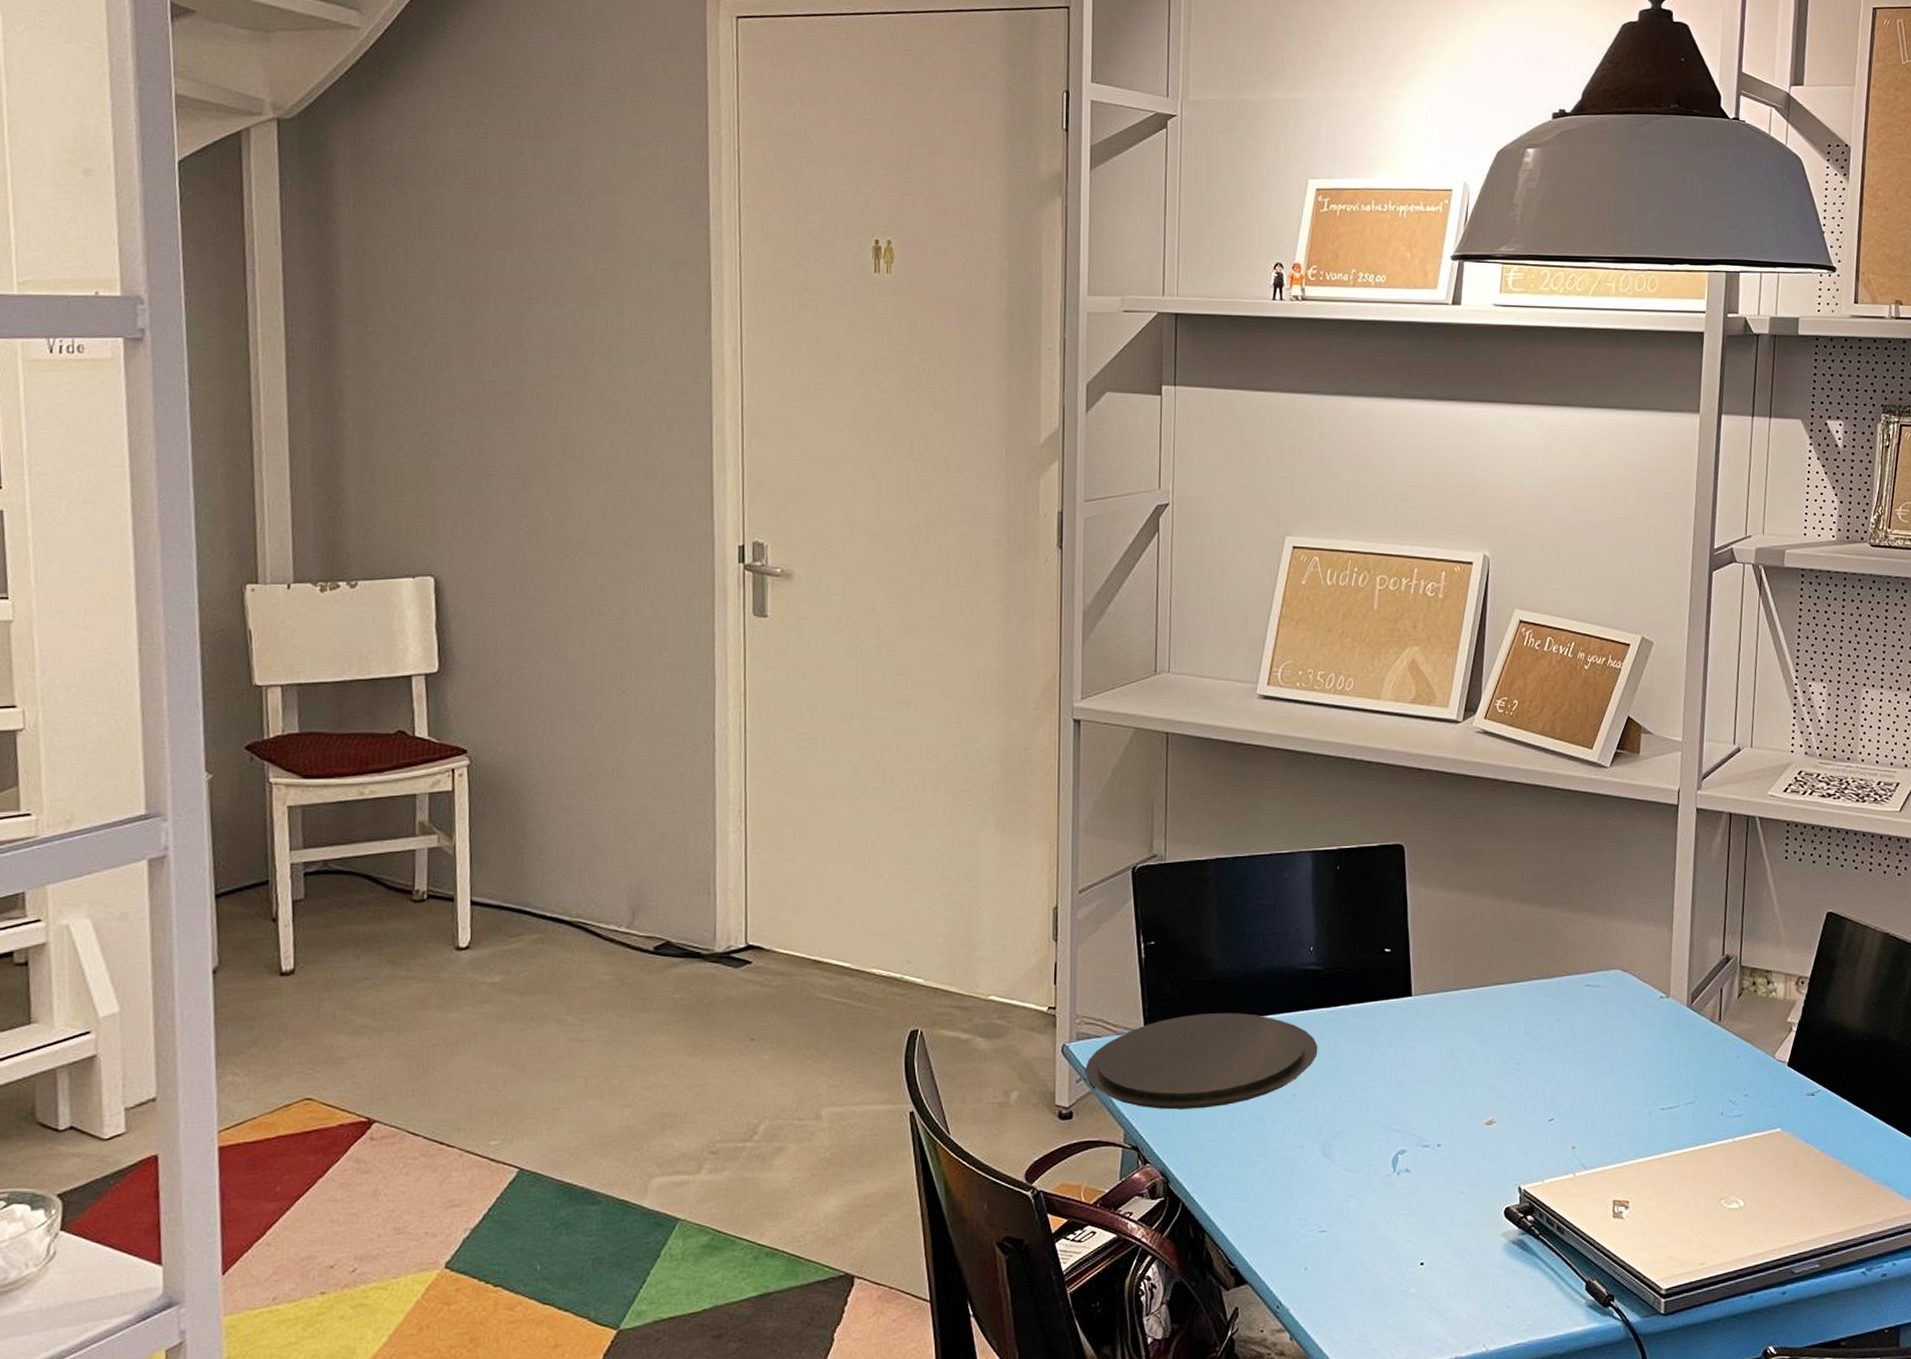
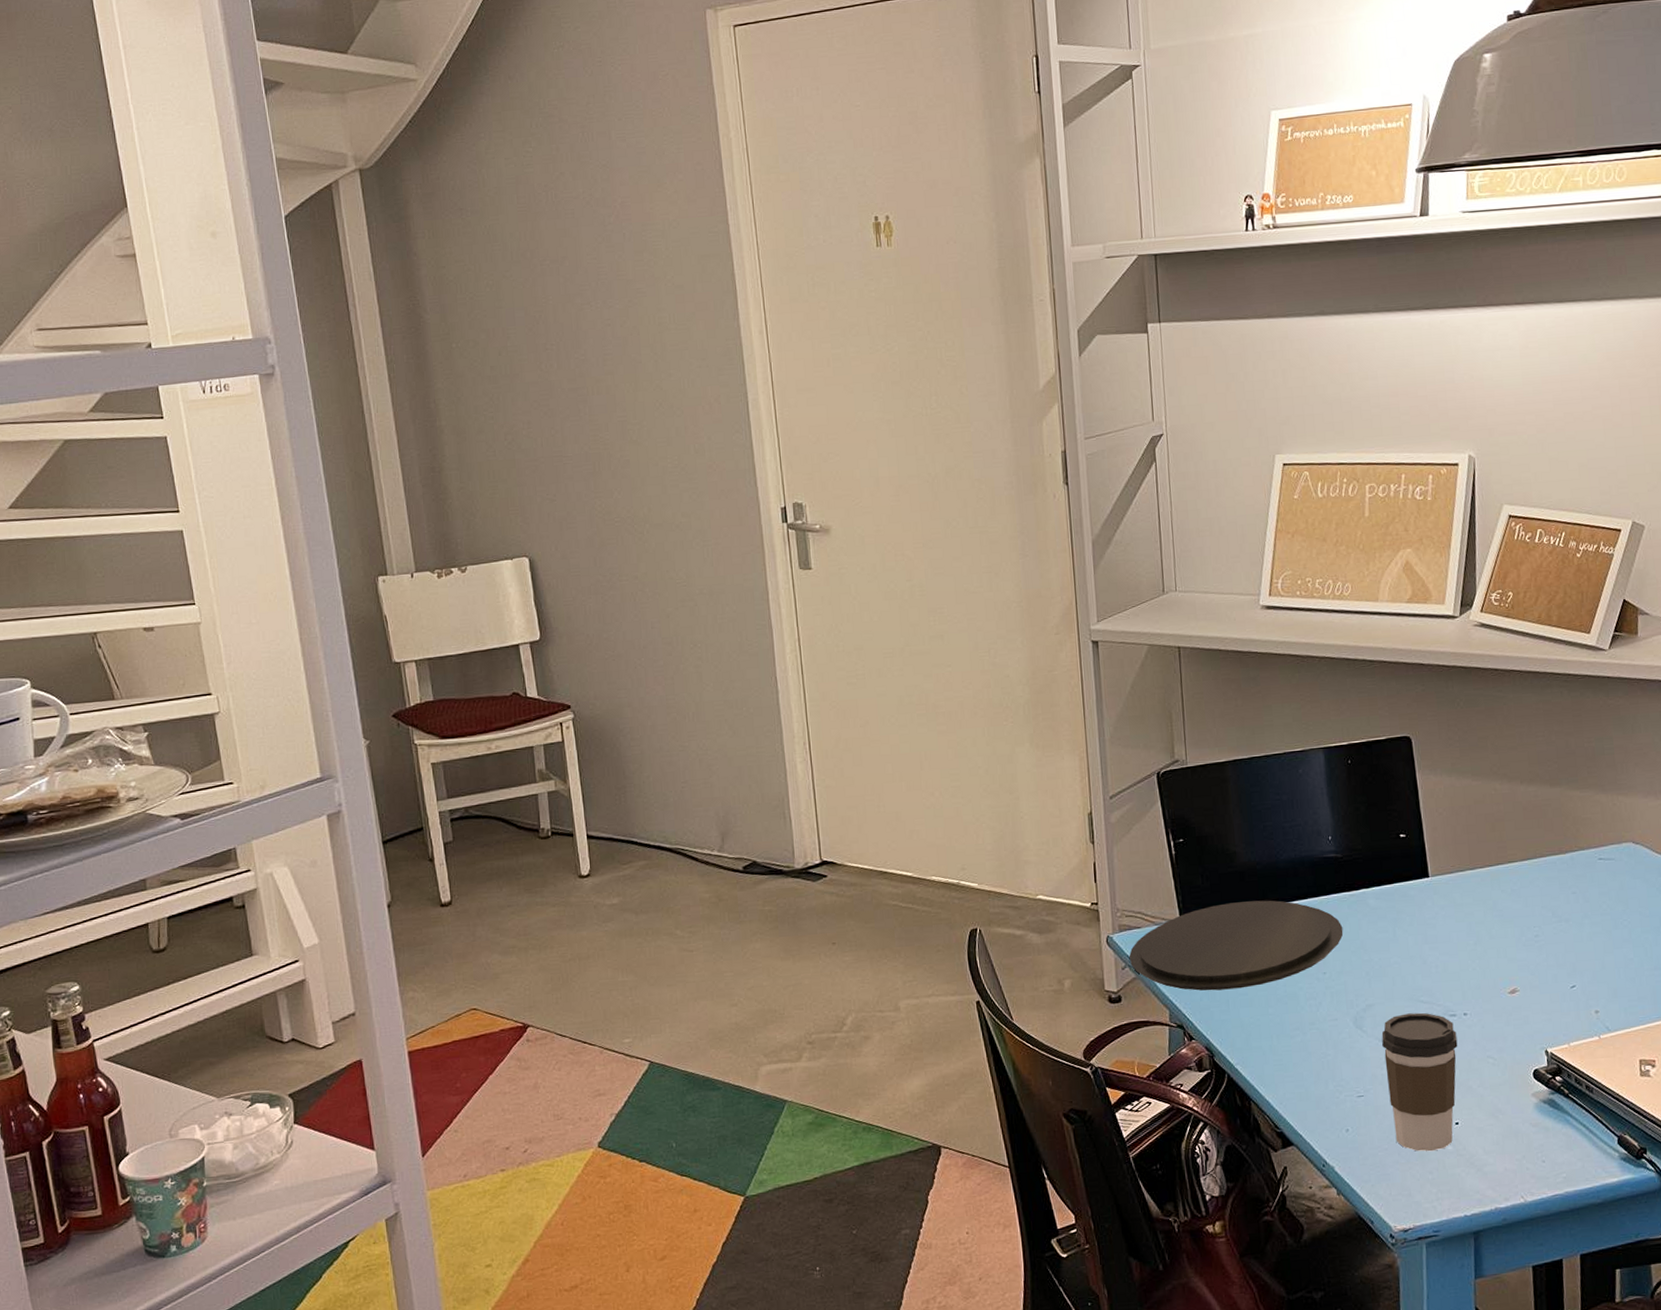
coffee cup: none [1350,1142,1429,1294] -> present [1381,1012,1458,1152]

